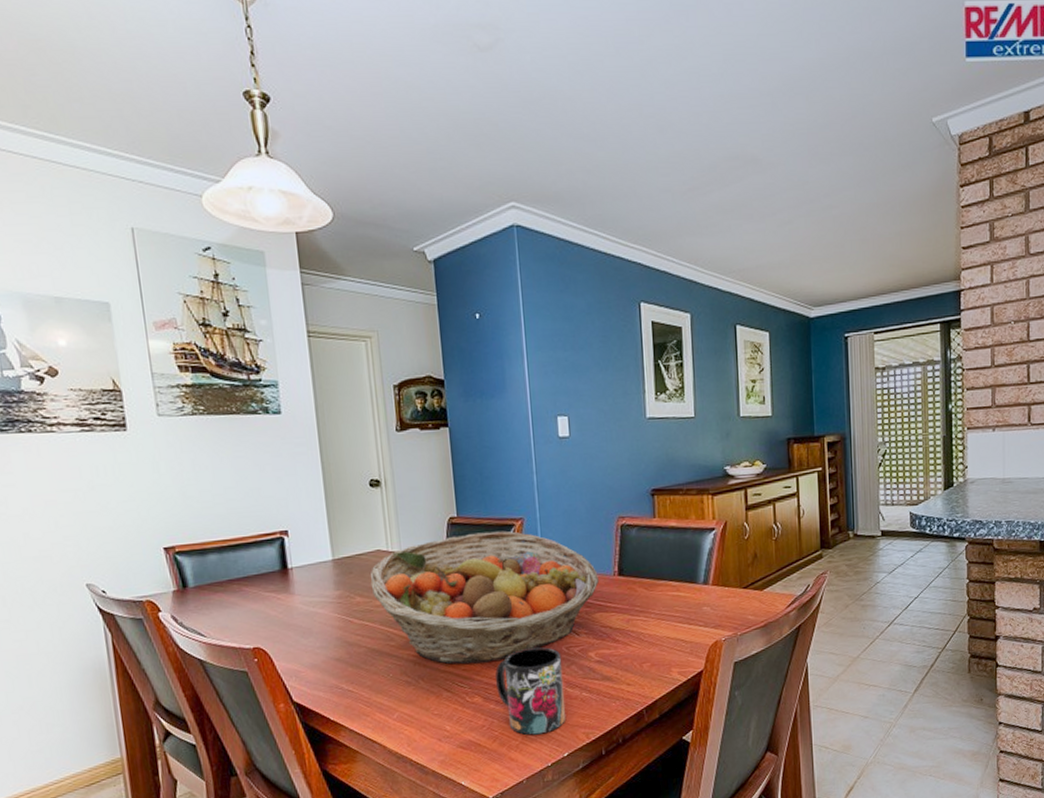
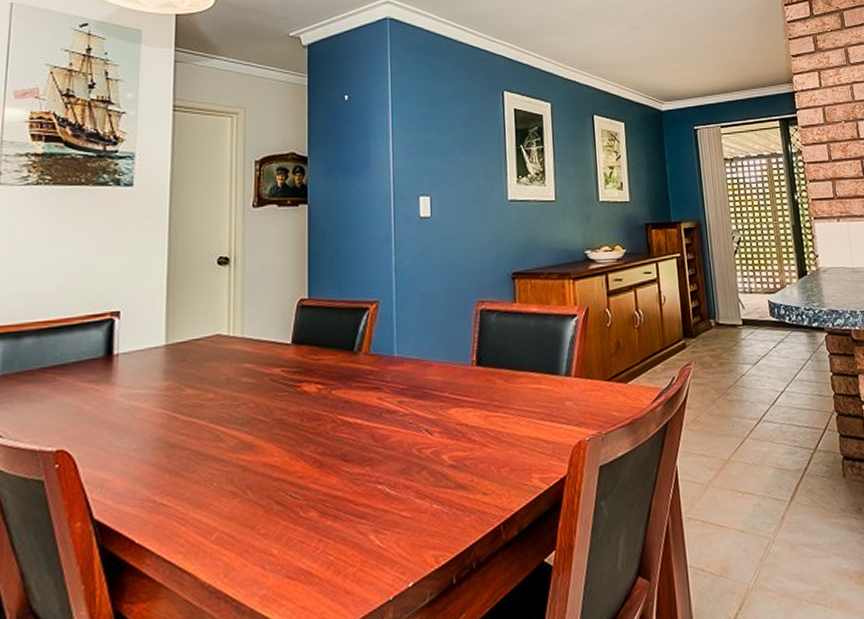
fruit basket: present [370,530,599,665] -> none [205,314,455,471]
mug: present [495,647,566,736] -> none [334,448,414,560]

